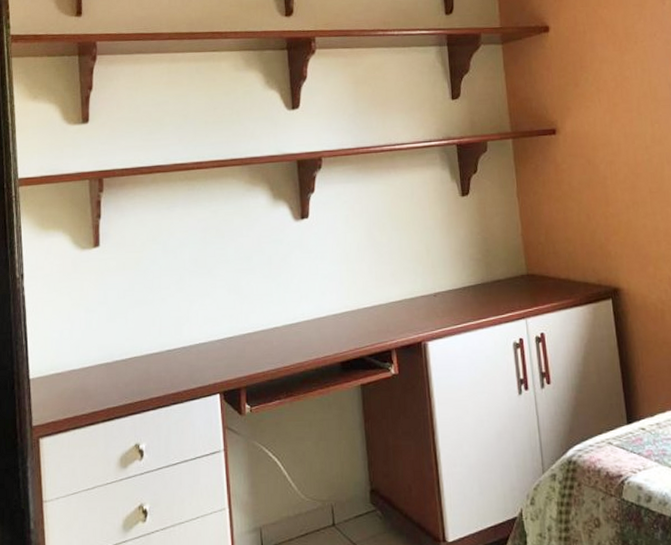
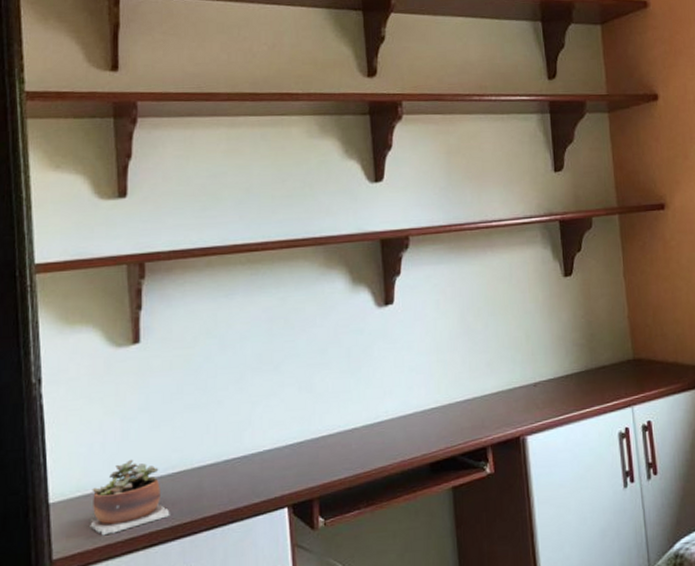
succulent plant: none [61,345,124,409] -> present [90,459,170,536]

